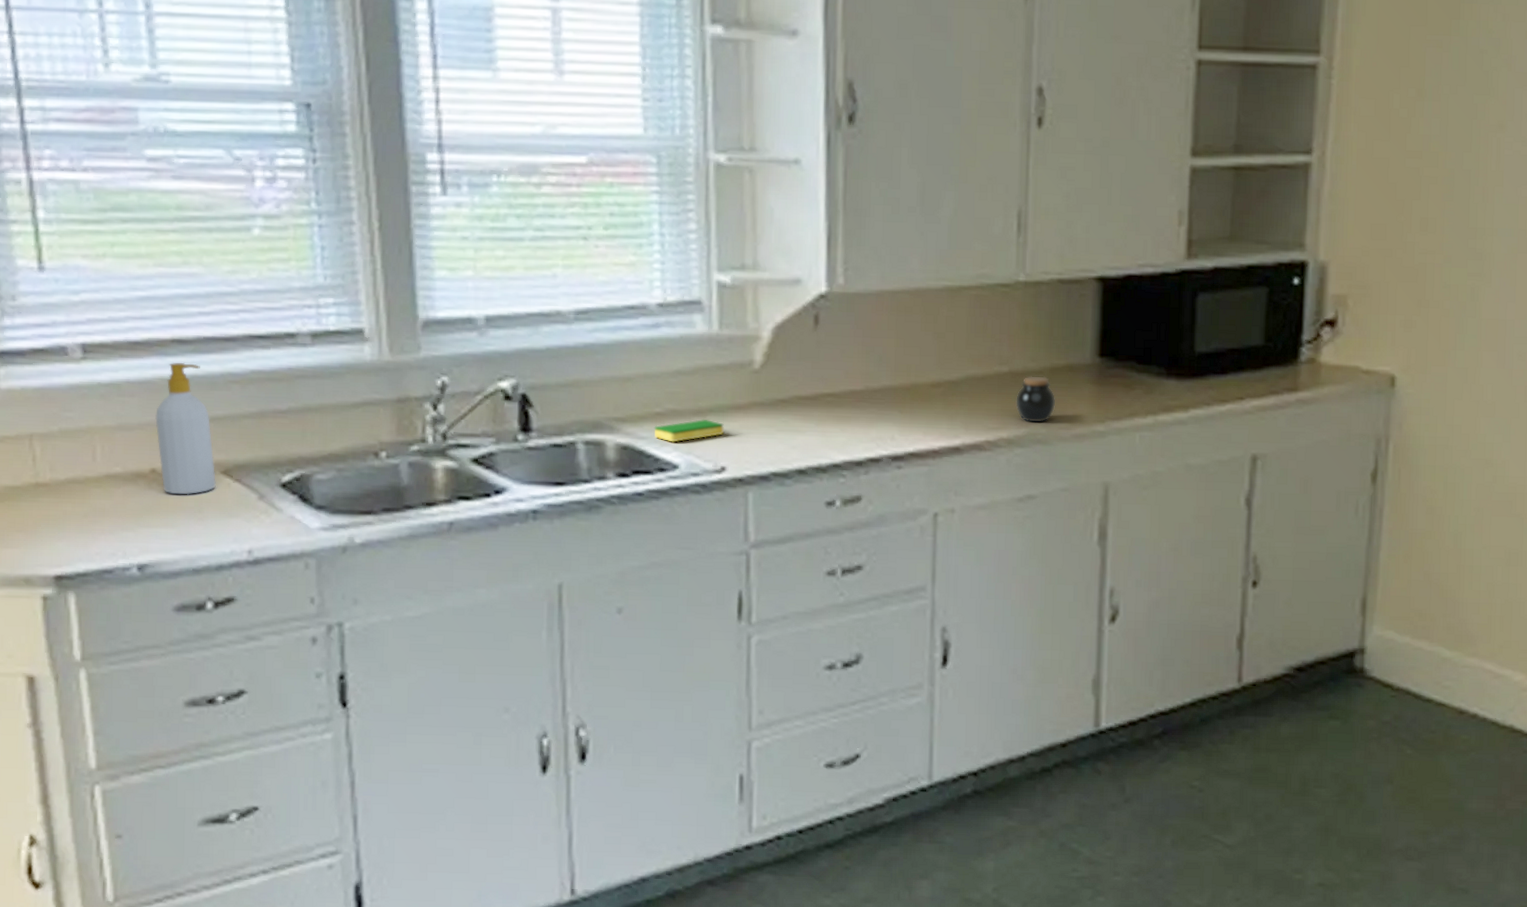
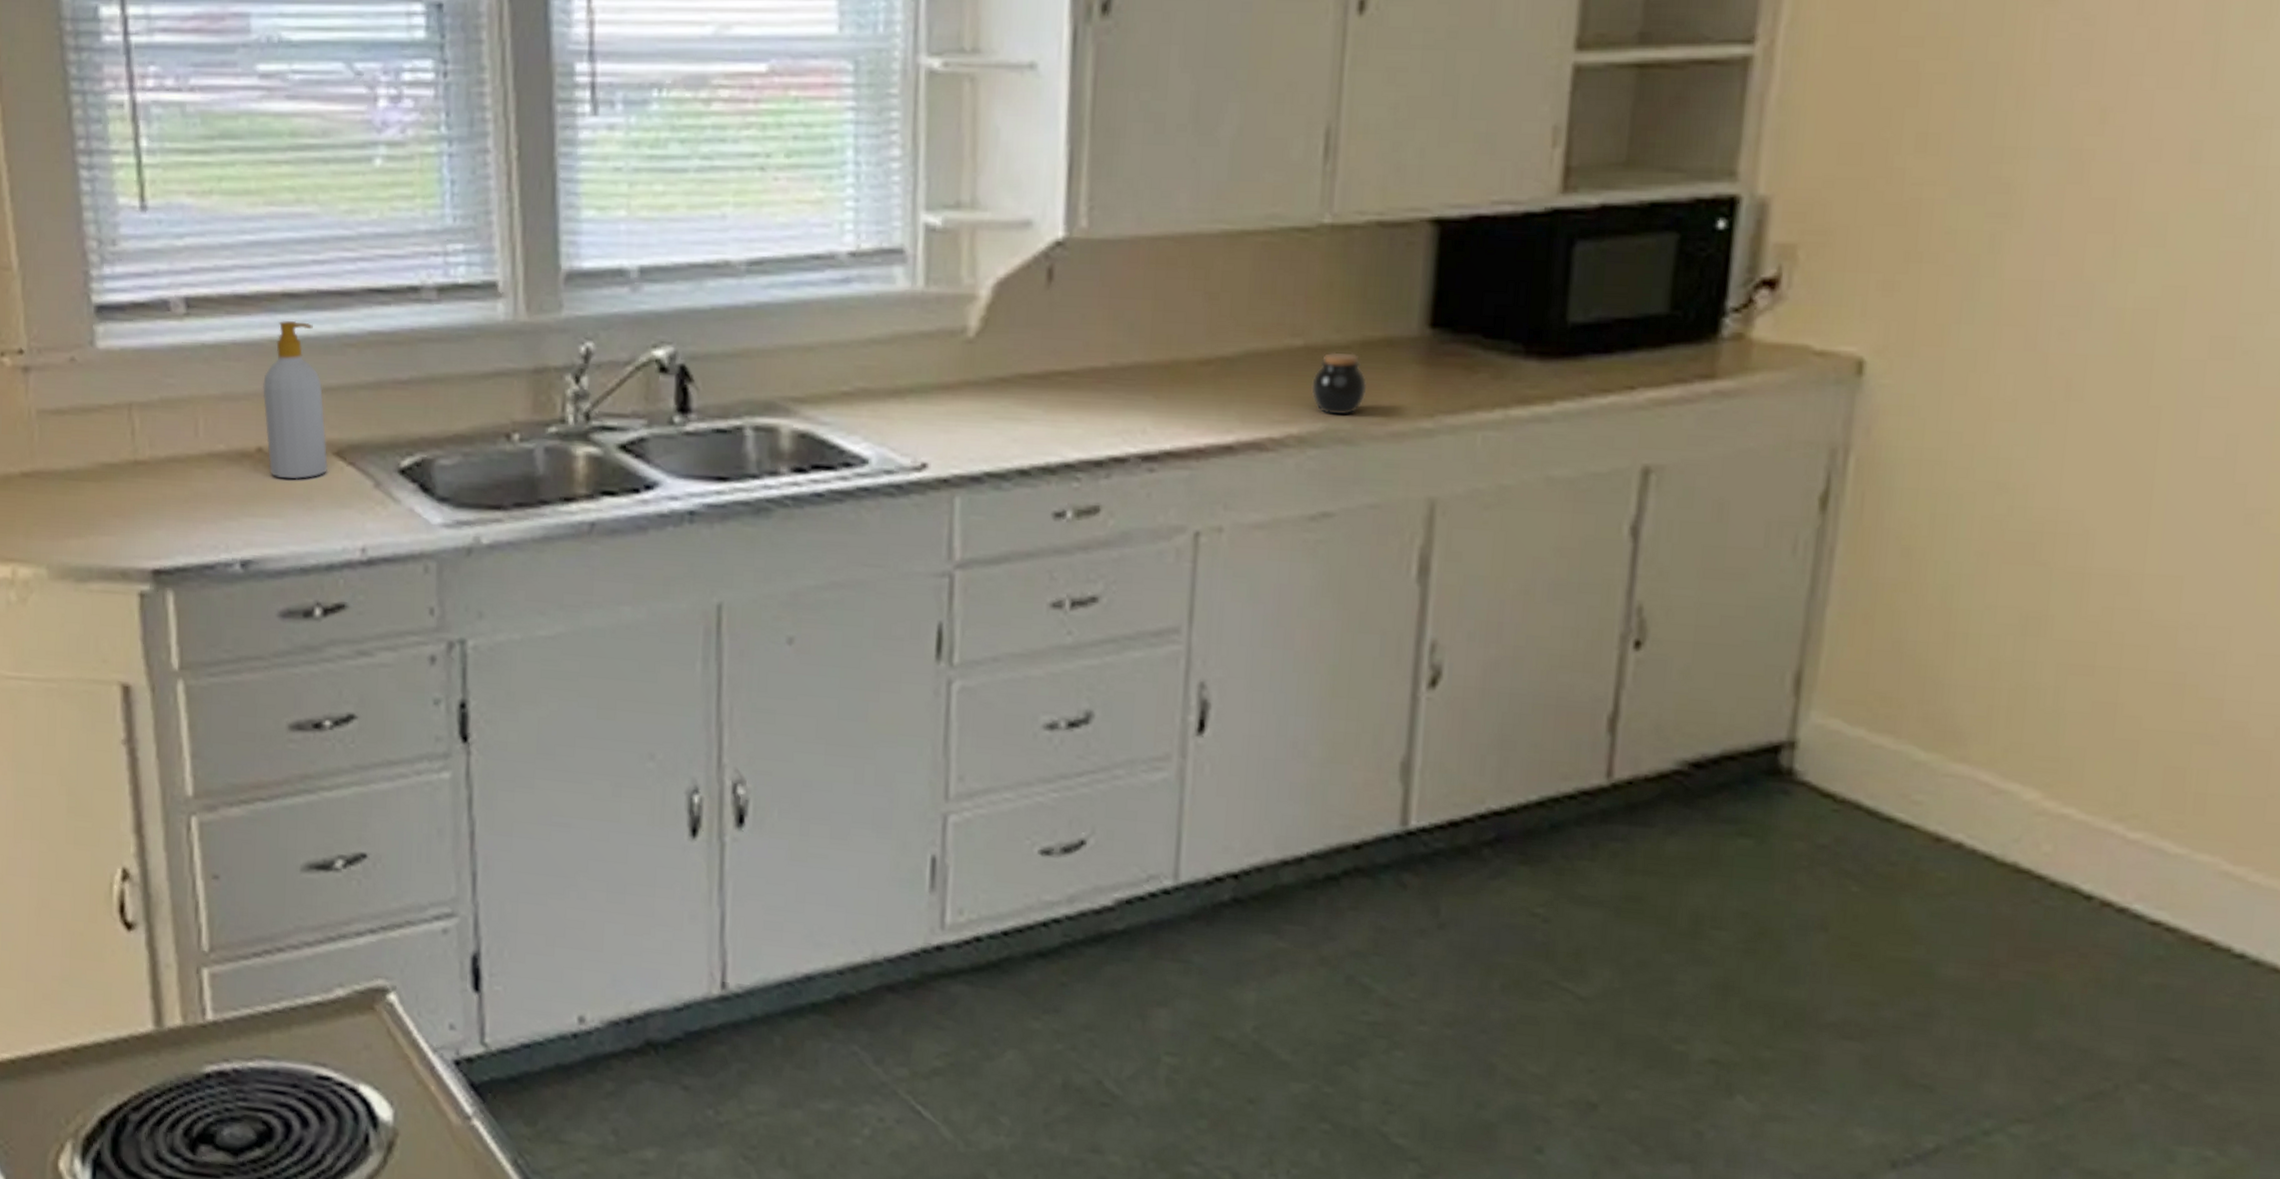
dish sponge: present [654,419,725,442] -> none [839,401,928,430]

